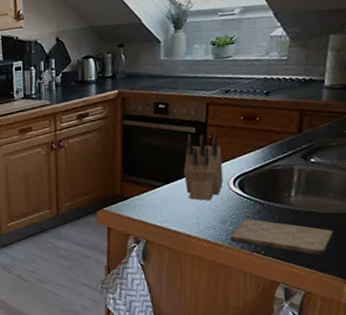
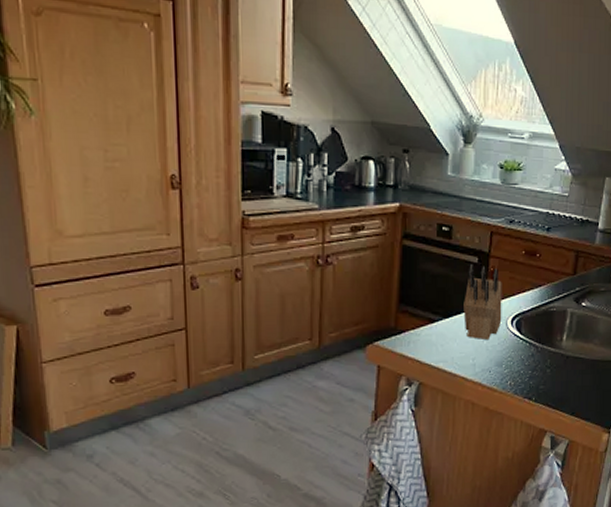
cutting board: present [230,218,333,256] -> none [504,362,596,403]

